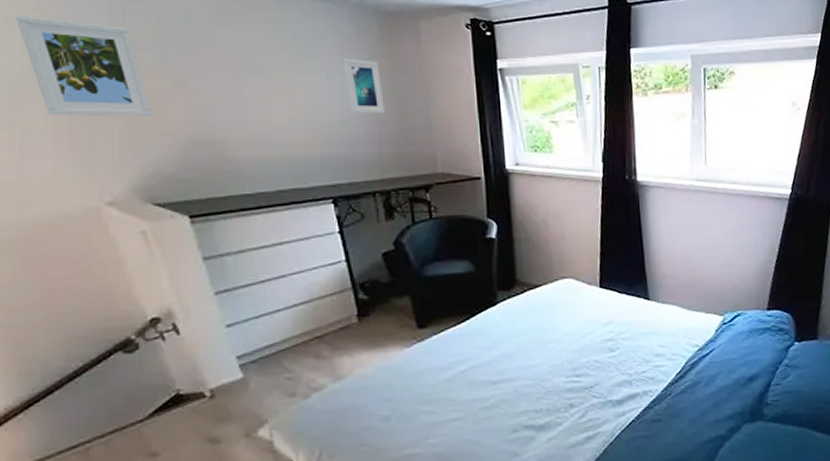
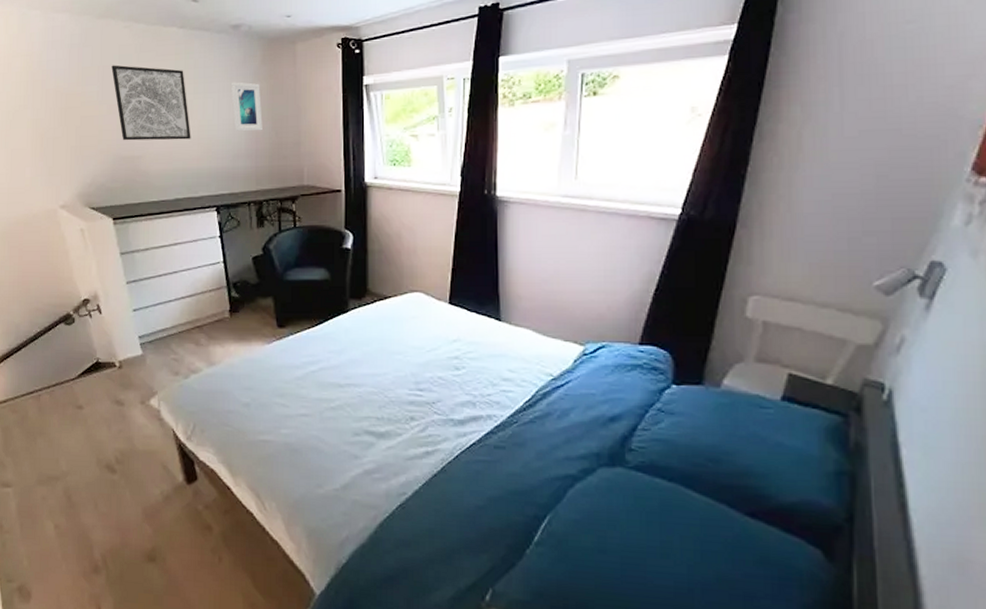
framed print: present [16,16,151,116] -> none [14,62,92,138]
wall art: none [175,29,294,122] -> present [111,65,191,141]

